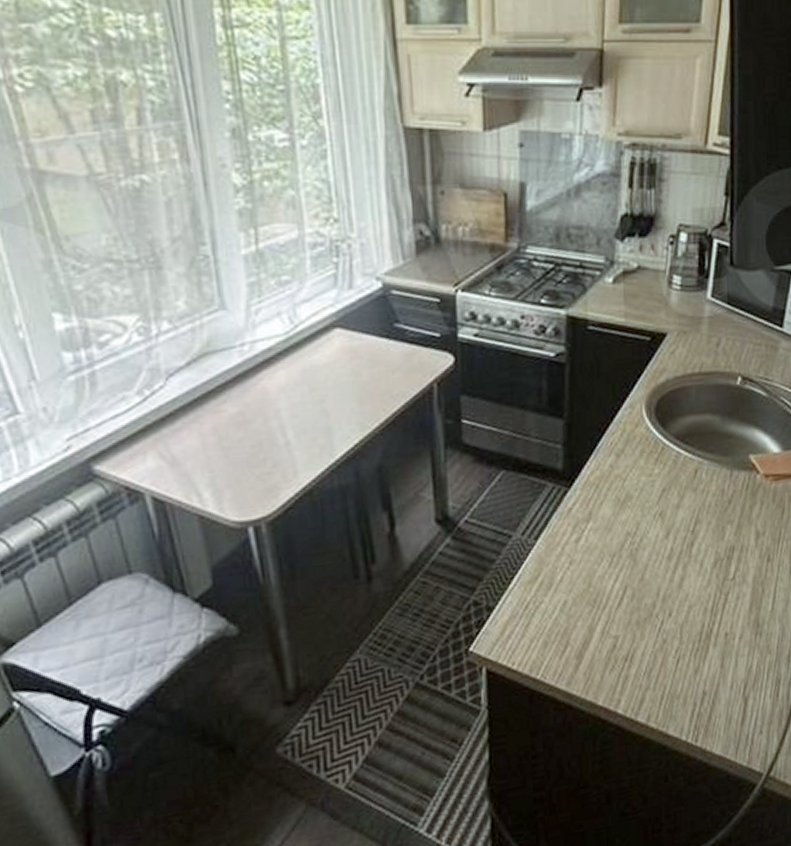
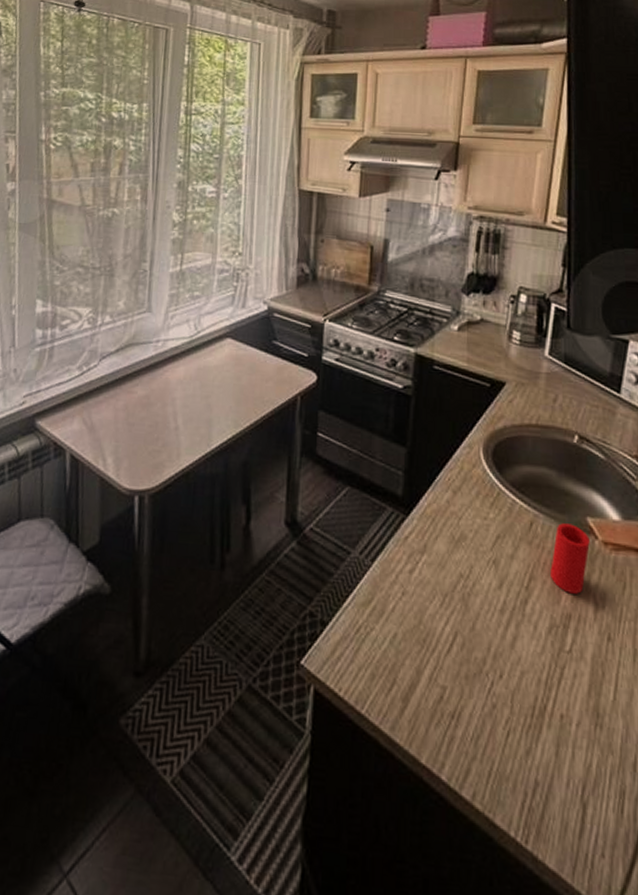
cup: none [715,464,752,528] -> present [550,523,590,594]

